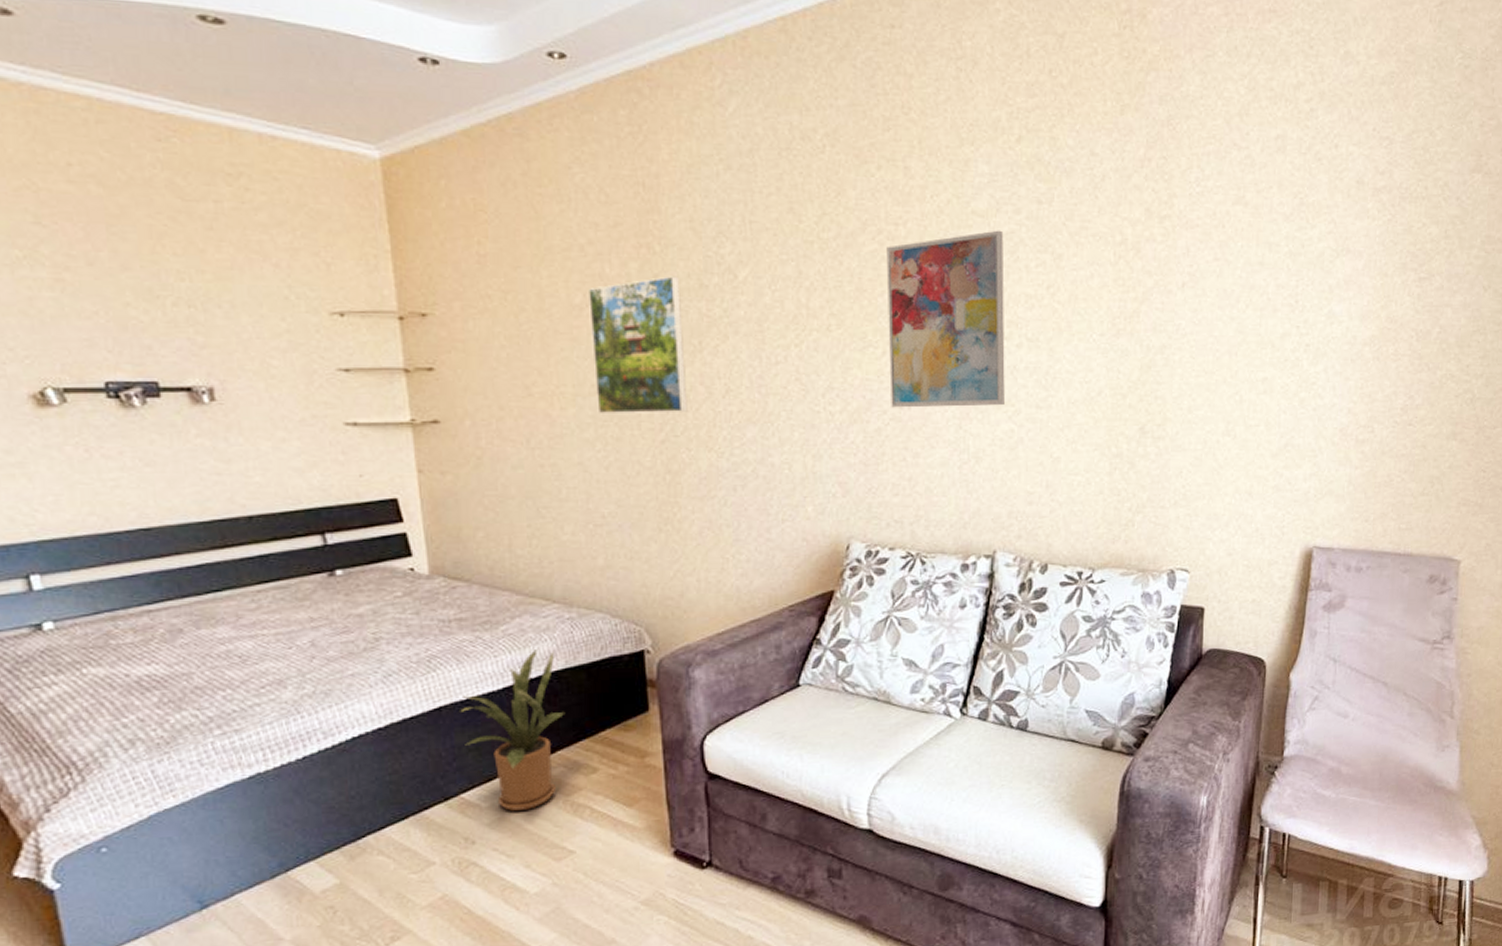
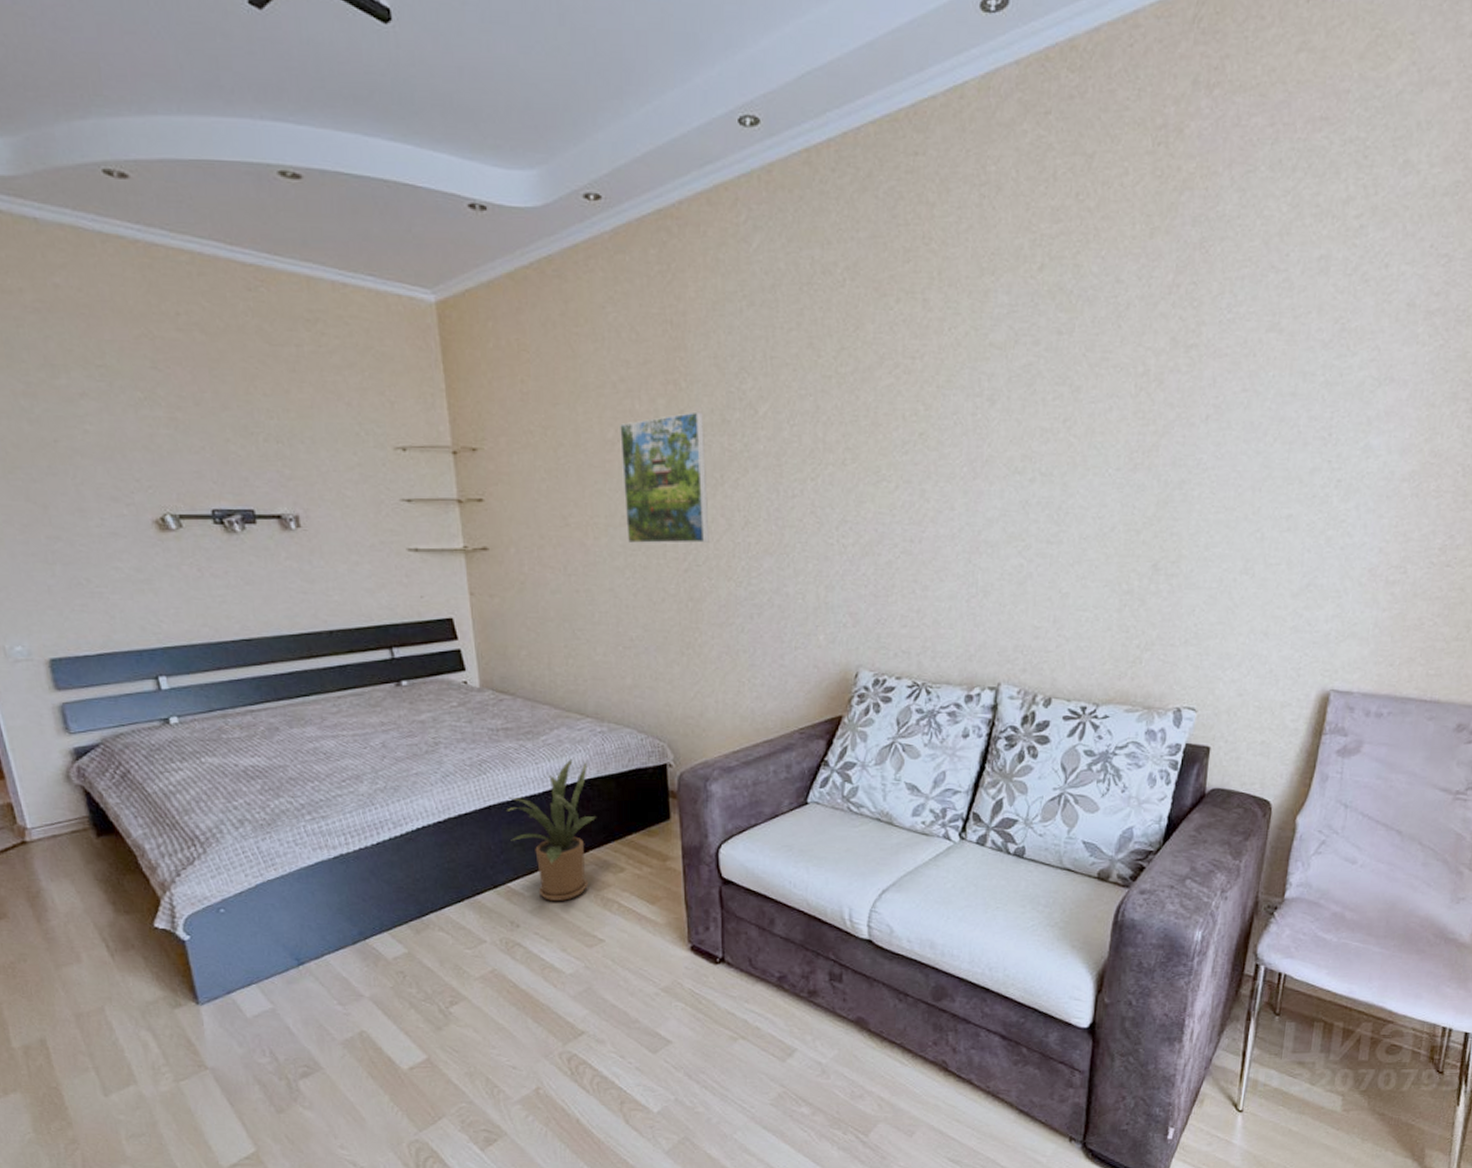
wall art: present [886,230,1005,408] -> none [902,362,1021,542]

